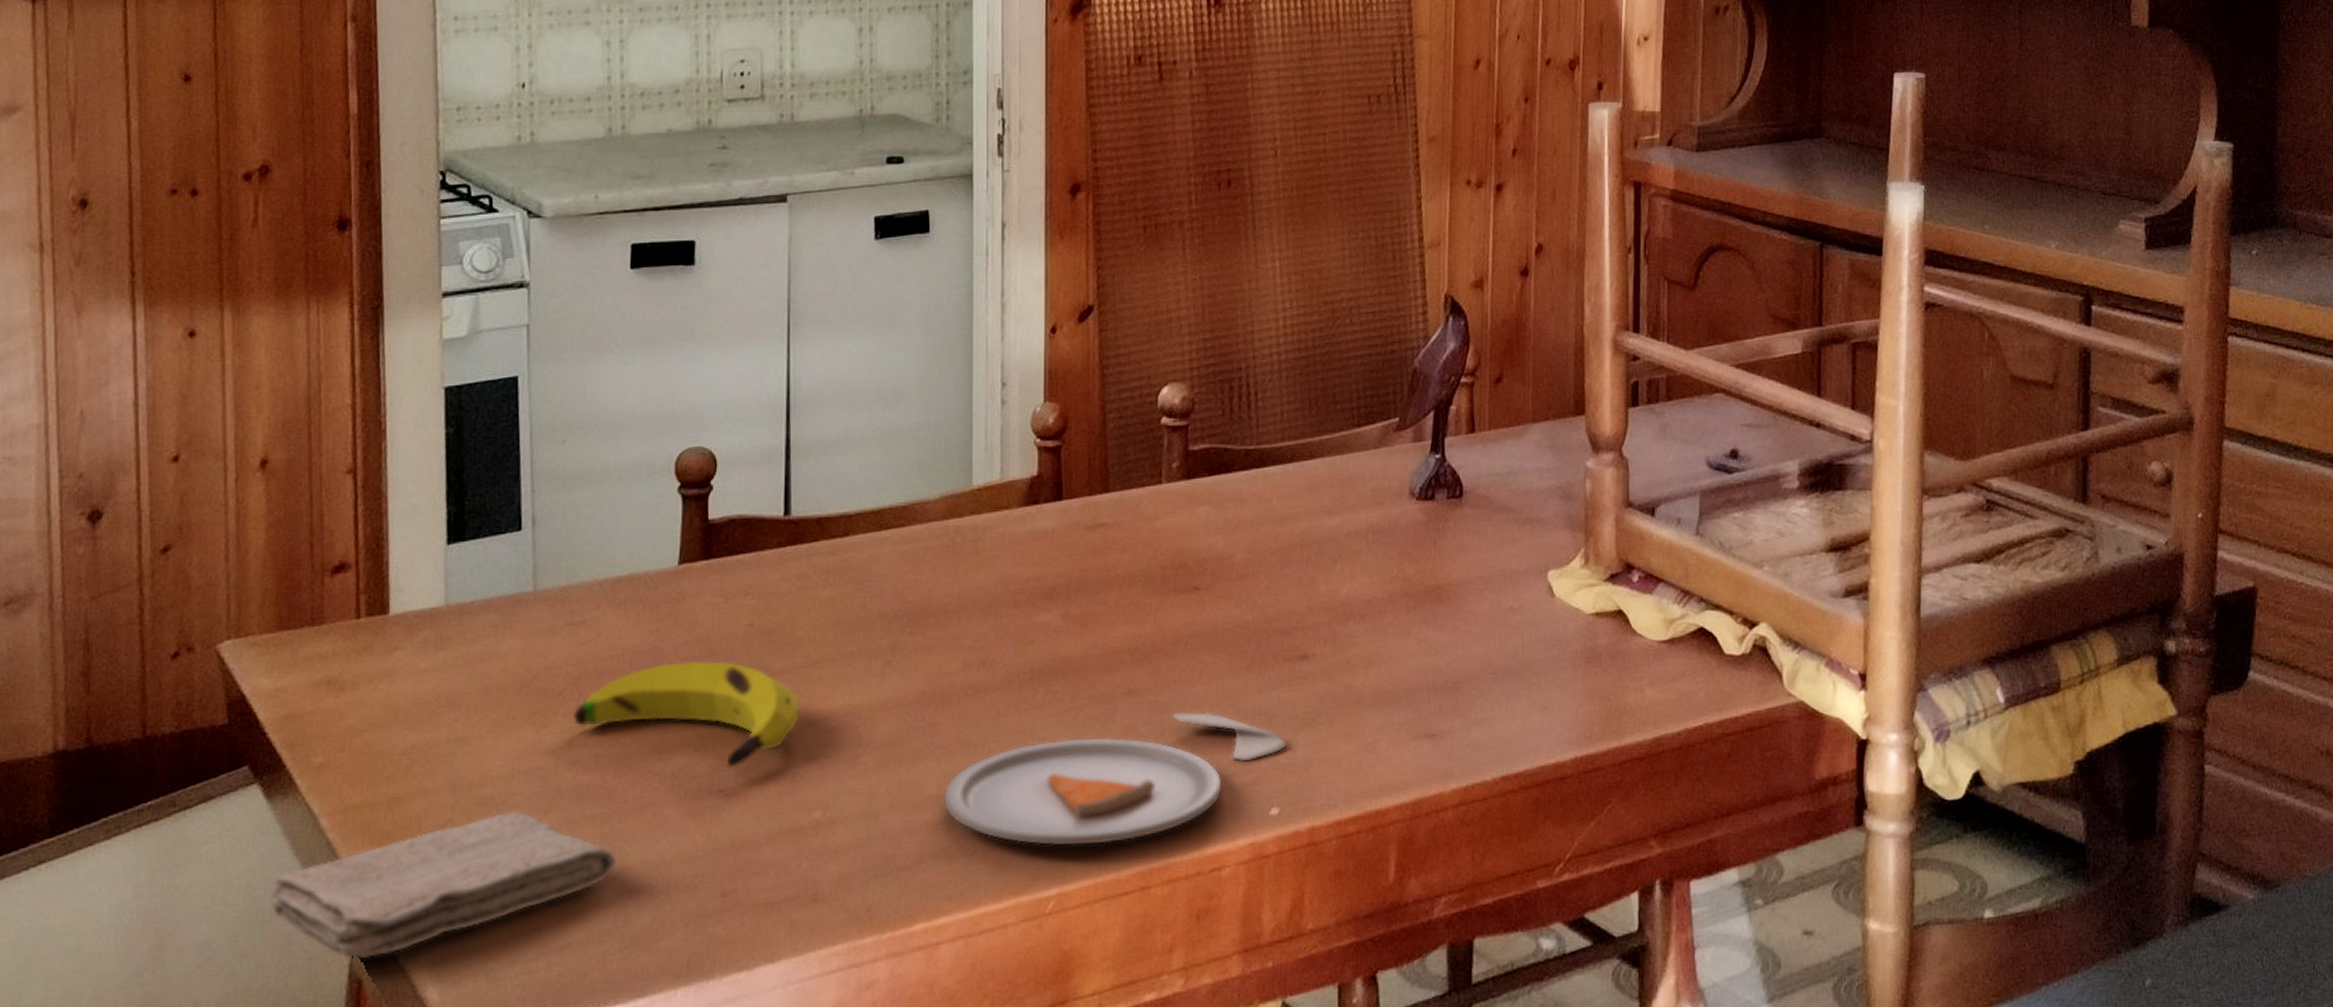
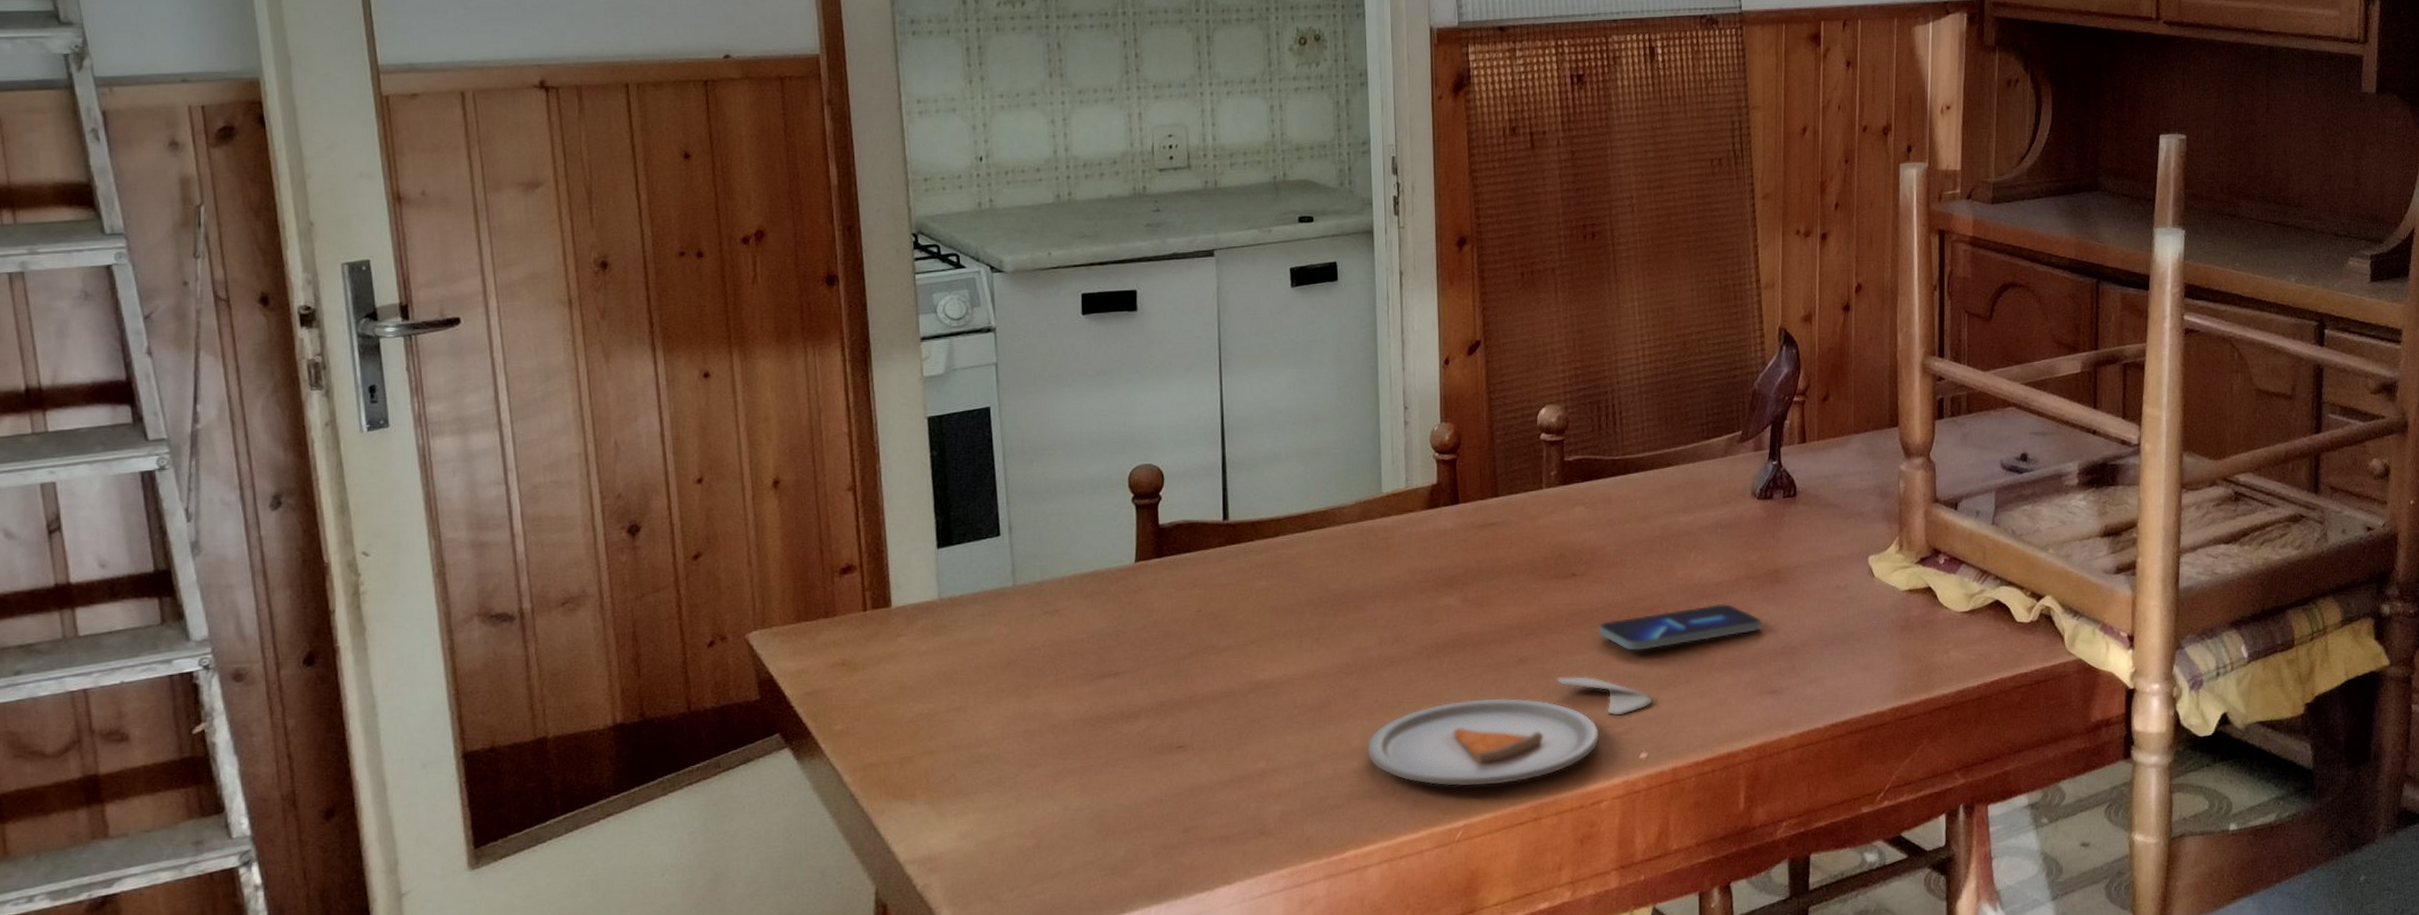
washcloth: present [270,811,616,959] -> none [805,766,1094,888]
banana: present [572,661,800,768] -> none [1051,641,1244,729]
smartphone: none [1224,626,1419,682] -> present [1599,603,1762,651]

